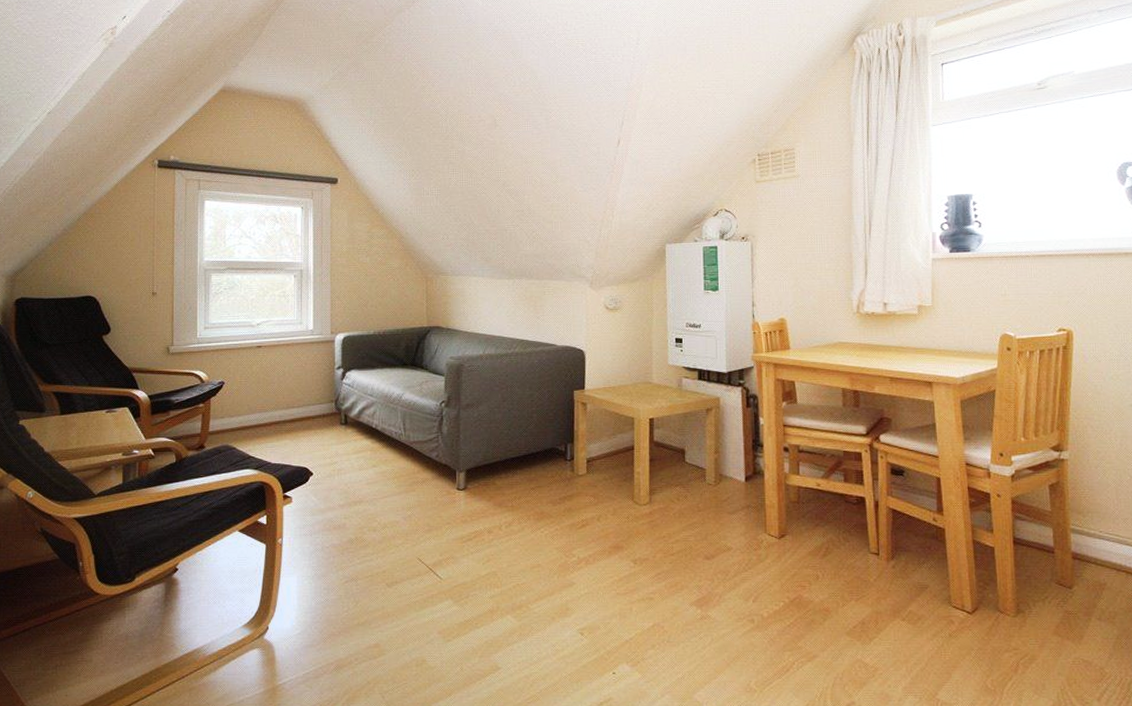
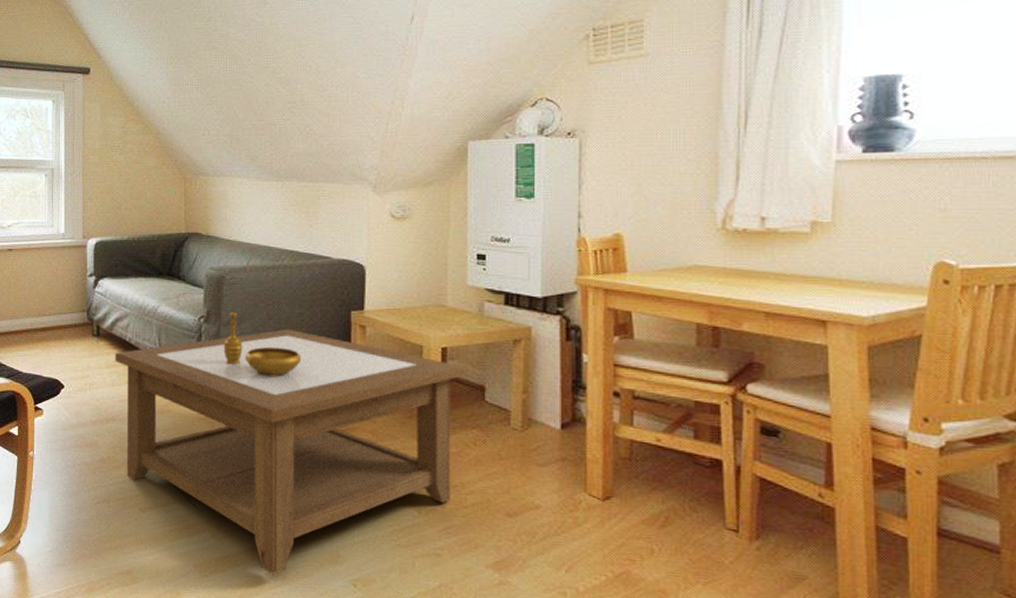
coffee table: none [362,408,669,633] -> present [115,328,465,575]
decorative bowl: none [463,395,532,453] -> present [223,311,302,378]

